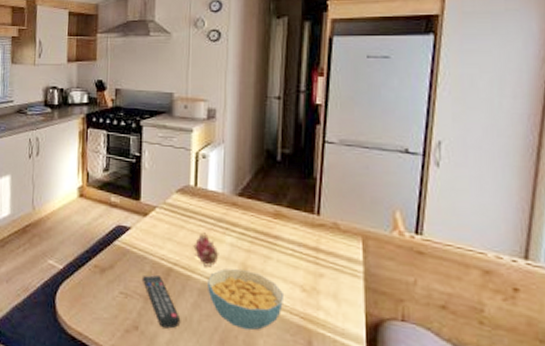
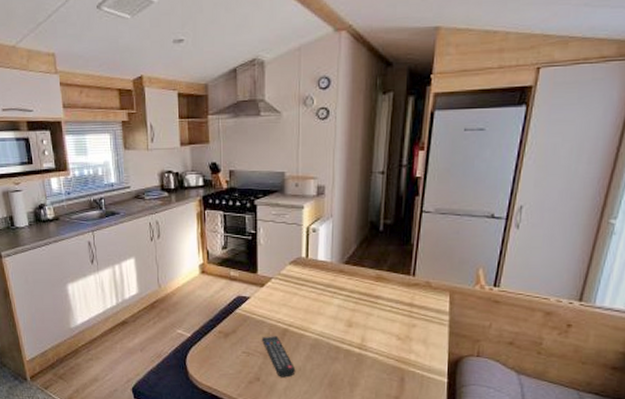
fruit: present [193,232,219,267] -> none [305,297,328,326]
cereal bowl: present [208,268,285,331] -> none [318,325,383,374]

